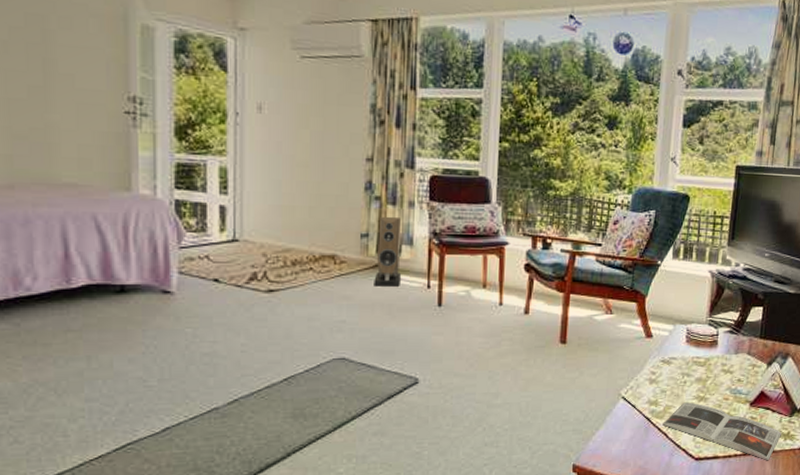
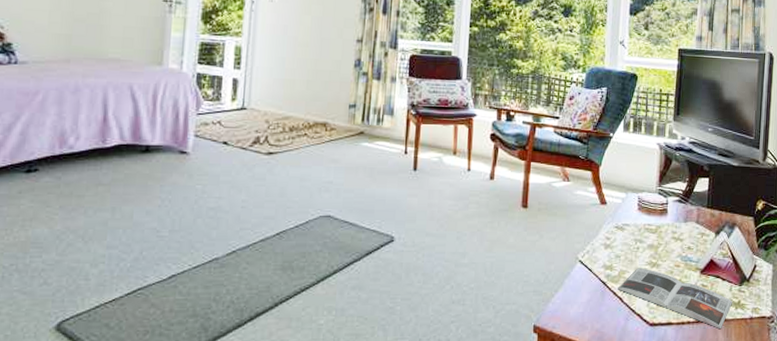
speaker: present [374,216,402,286] -> none [358,89,384,152]

